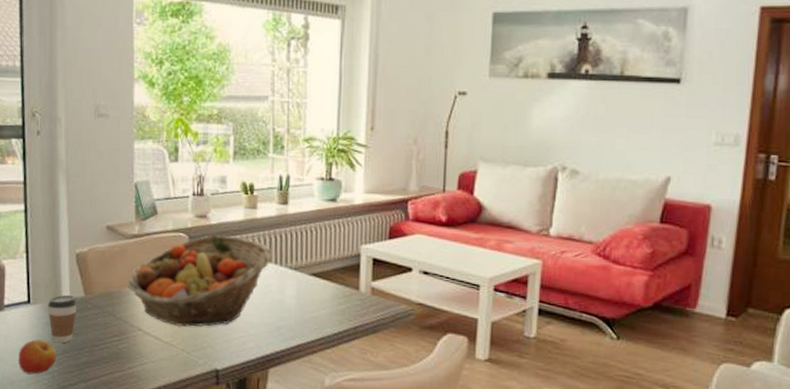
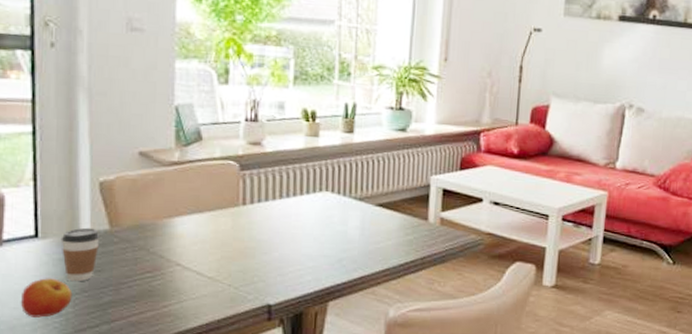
fruit basket: present [128,235,272,327] -> none [165,163,335,261]

